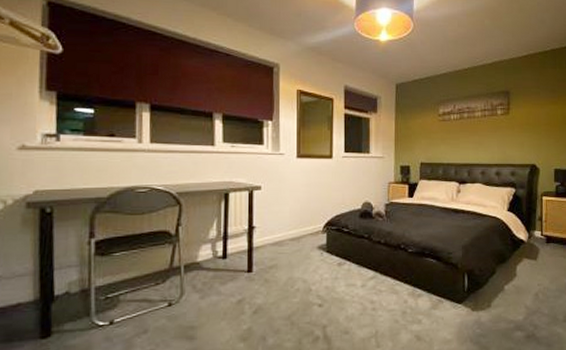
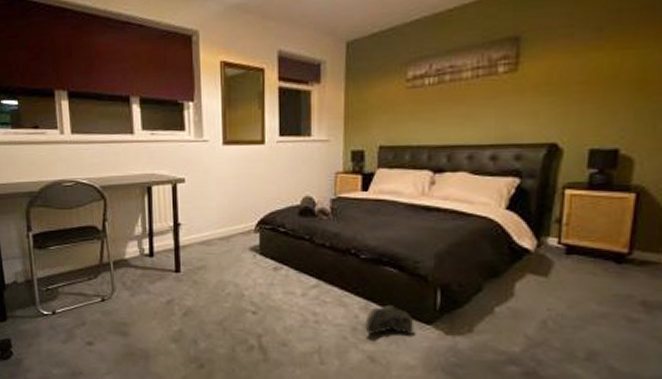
sneaker: none [412,289,450,316] -> present [365,304,414,334]

